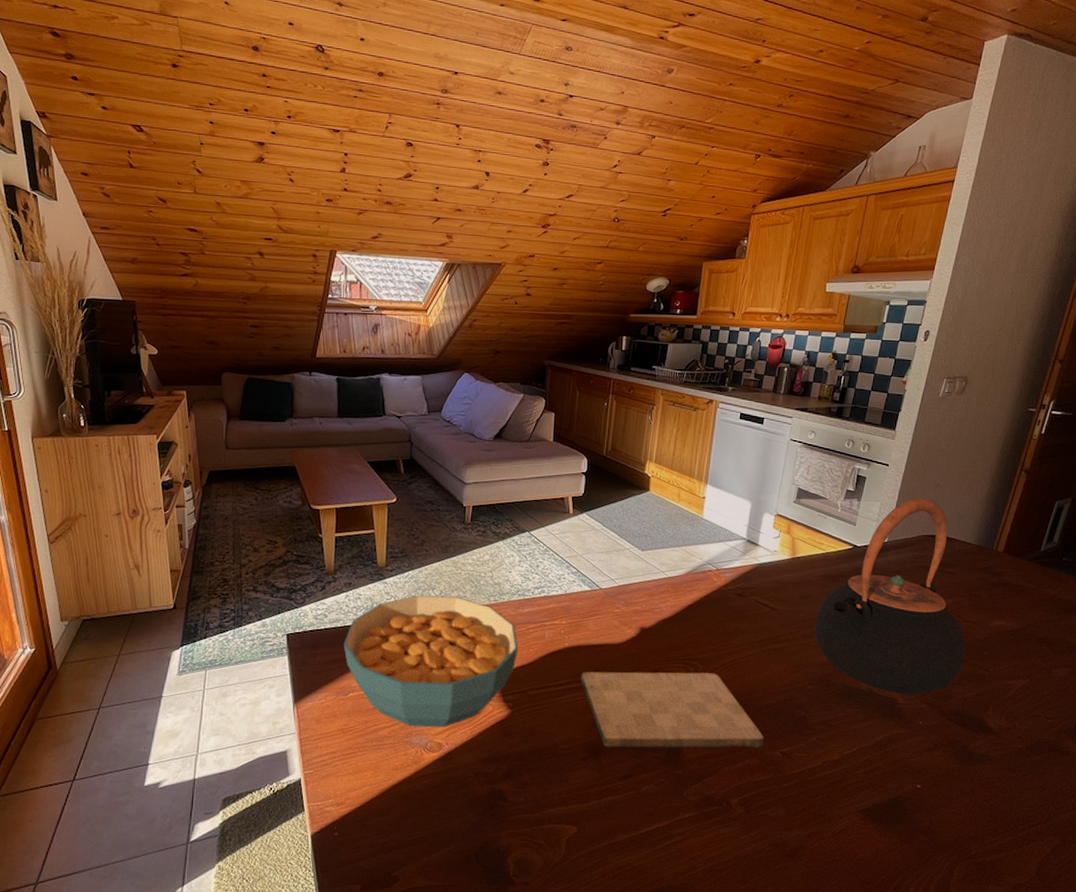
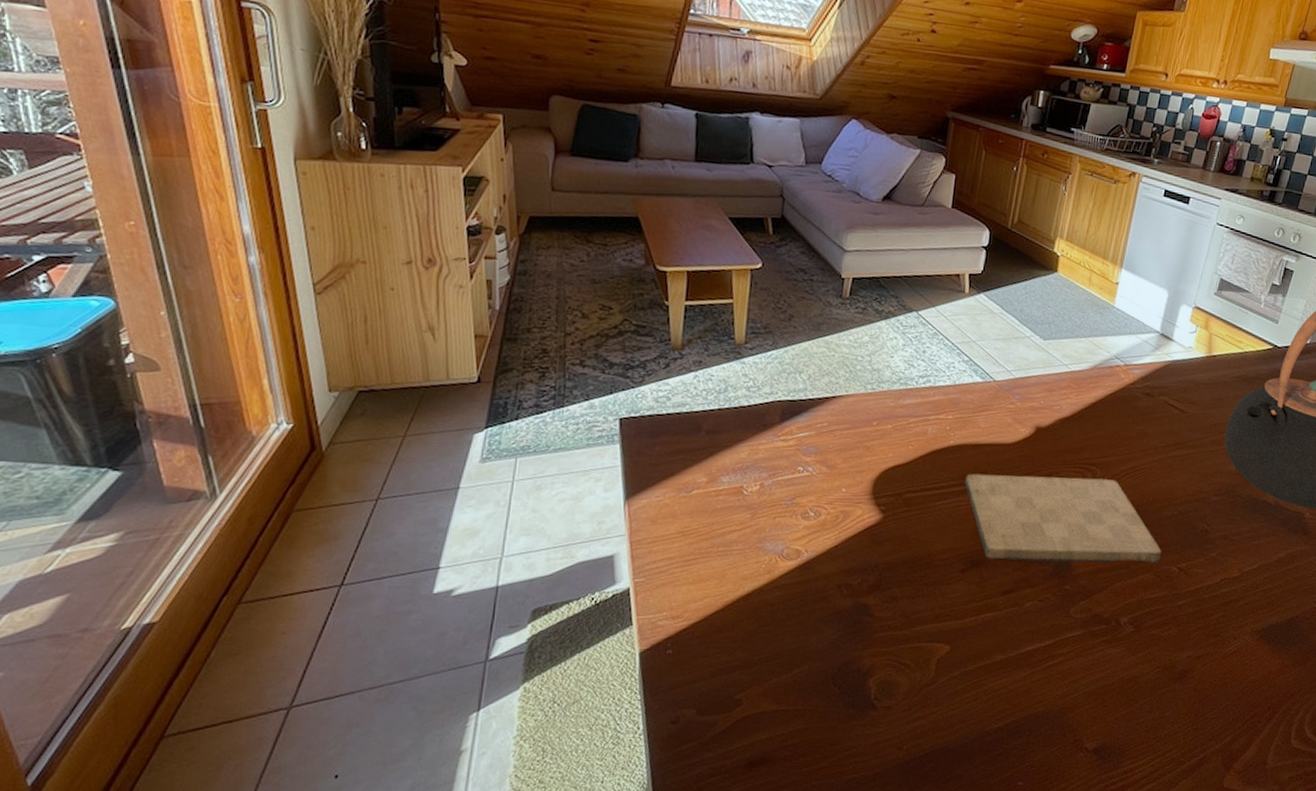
cereal bowl: present [343,595,518,728] -> none [689,379,896,533]

